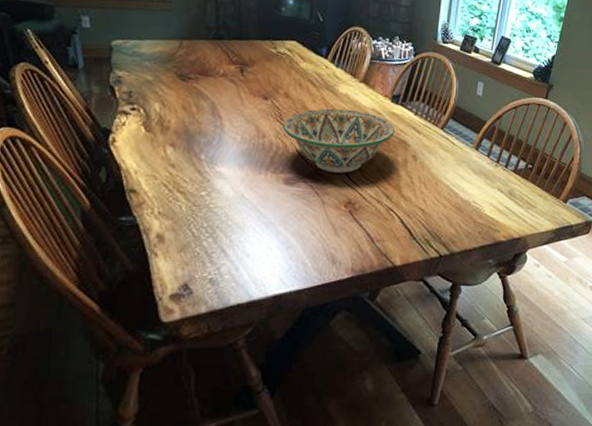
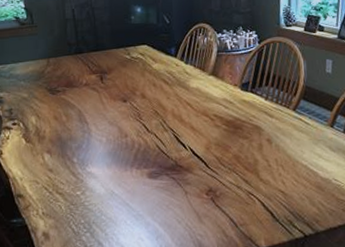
decorative bowl: present [282,108,394,173] -> none [142,102,247,164]

